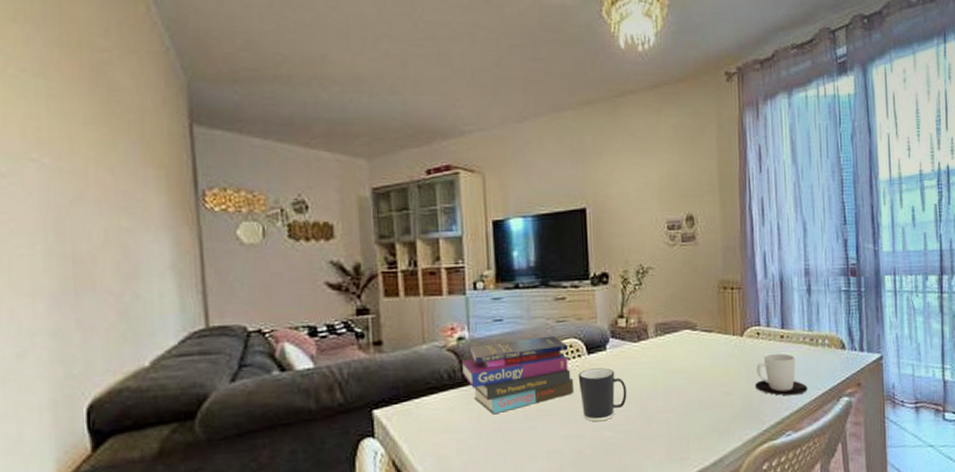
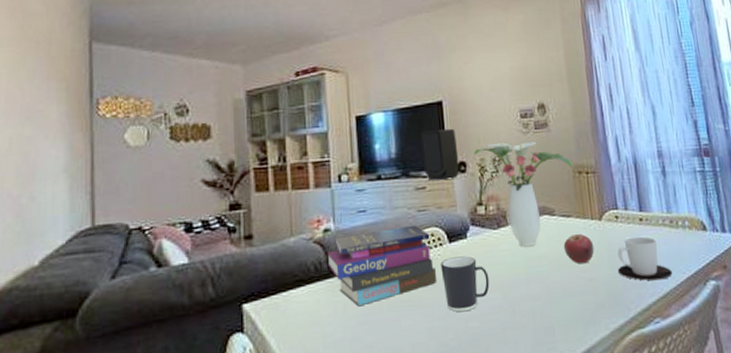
speaker: none [561,237,602,291] -> present [420,128,460,180]
flower arrangement: none [617,253,718,361] -> present [474,141,573,247]
fruit: none [703,348,734,378] -> present [563,233,595,263]

